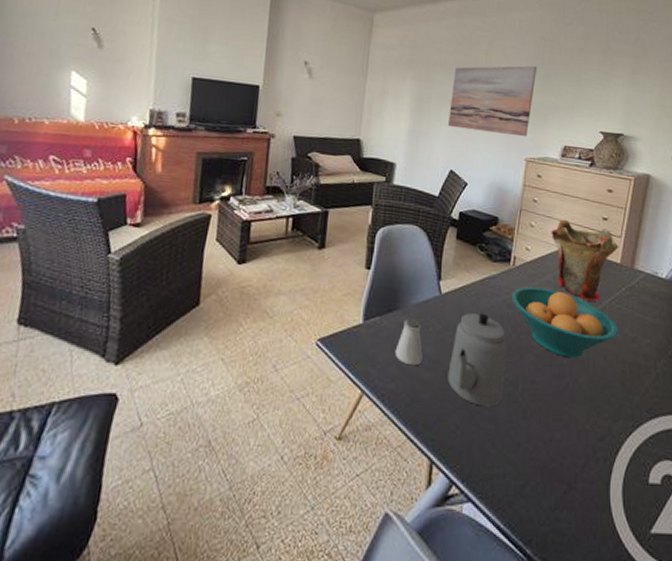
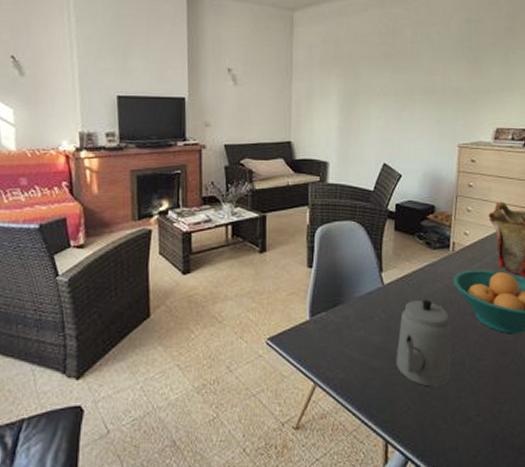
saltshaker: present [395,318,423,366] -> none [343,310,370,355]
wall art: present [447,65,537,137] -> none [377,50,465,123]

